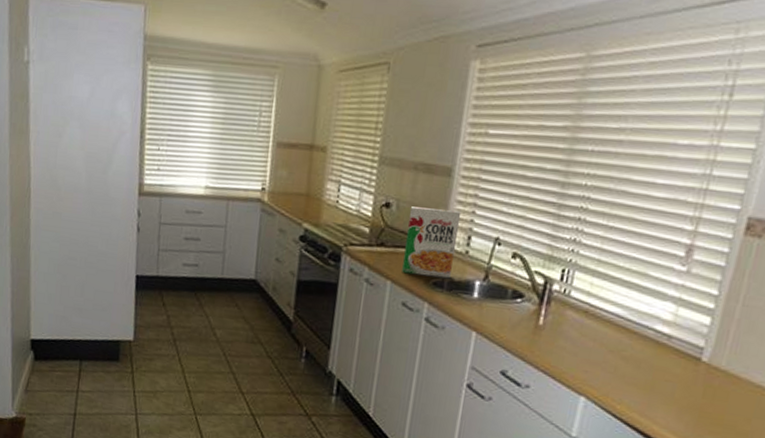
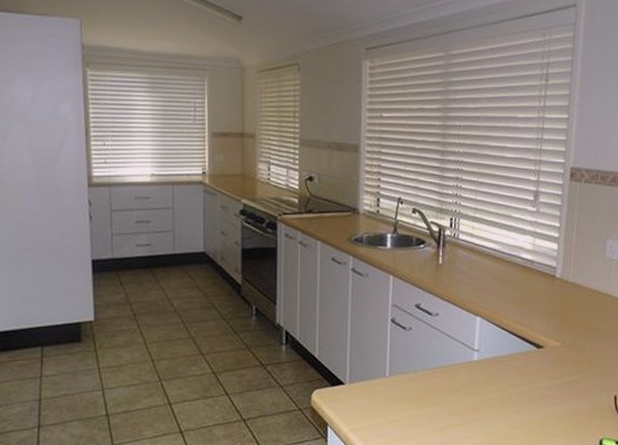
cereal box: present [402,206,462,279] -> none [328,178,370,235]

